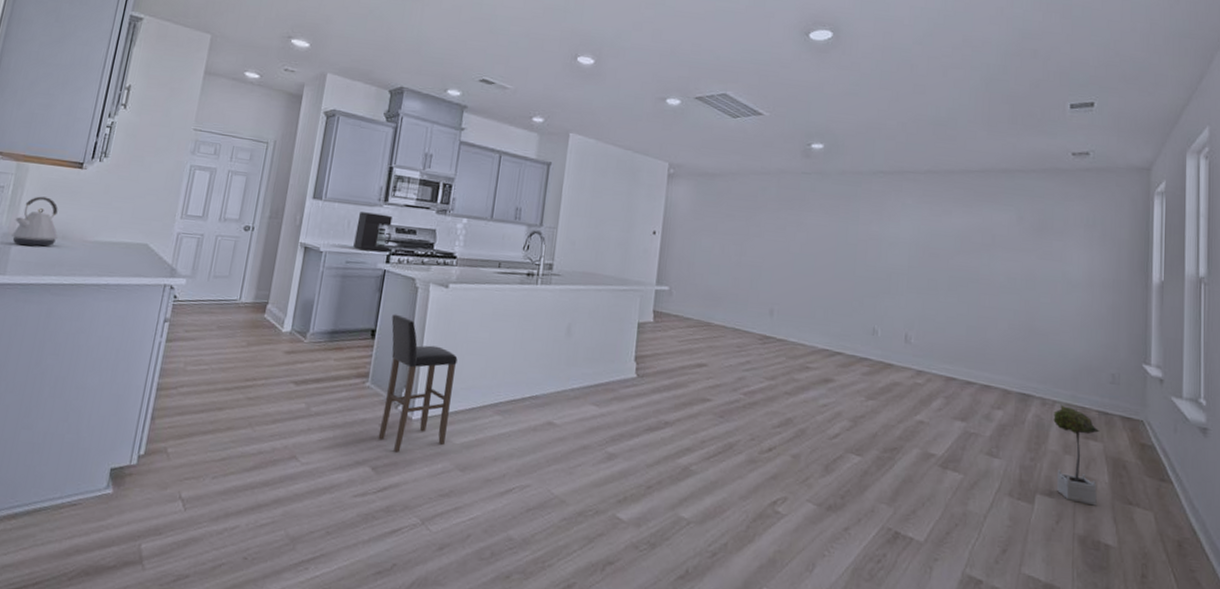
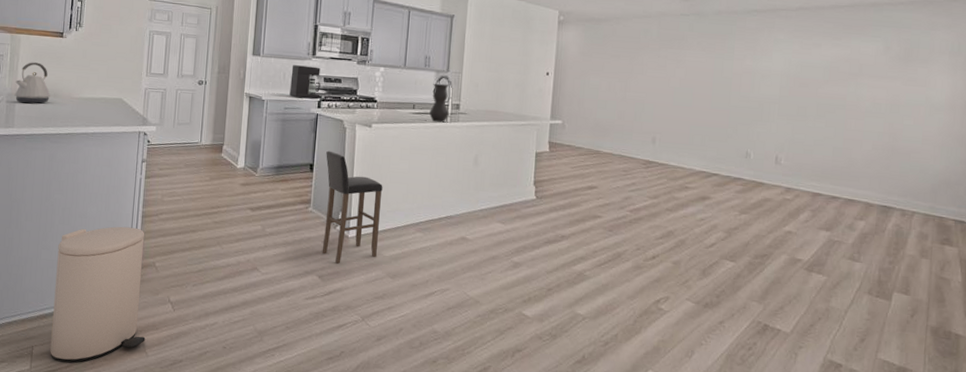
pedal bin: none [14,401,158,579] -> present [50,226,146,363]
vase: none [517,238,542,285] -> present [429,83,449,123]
potted tree: present [1053,404,1100,506] -> none [912,215,956,302]

